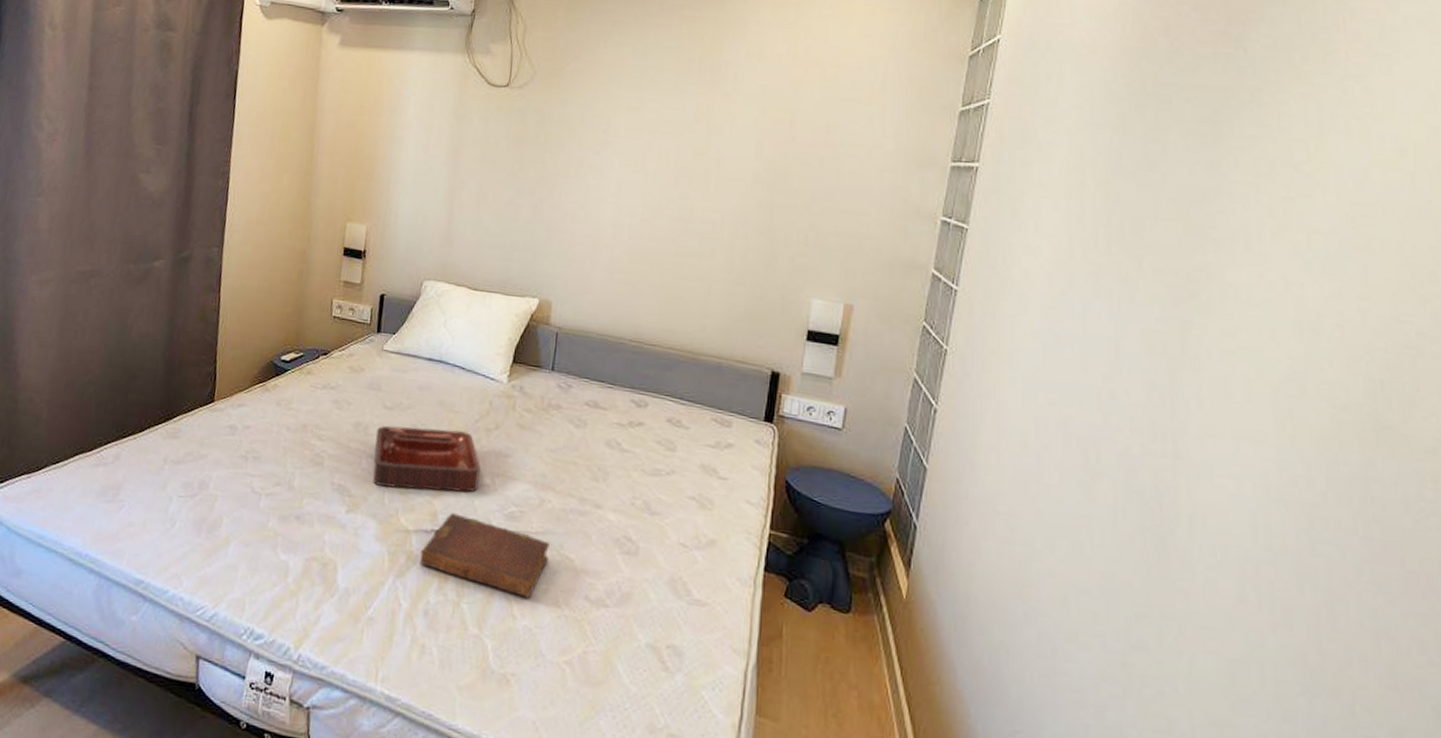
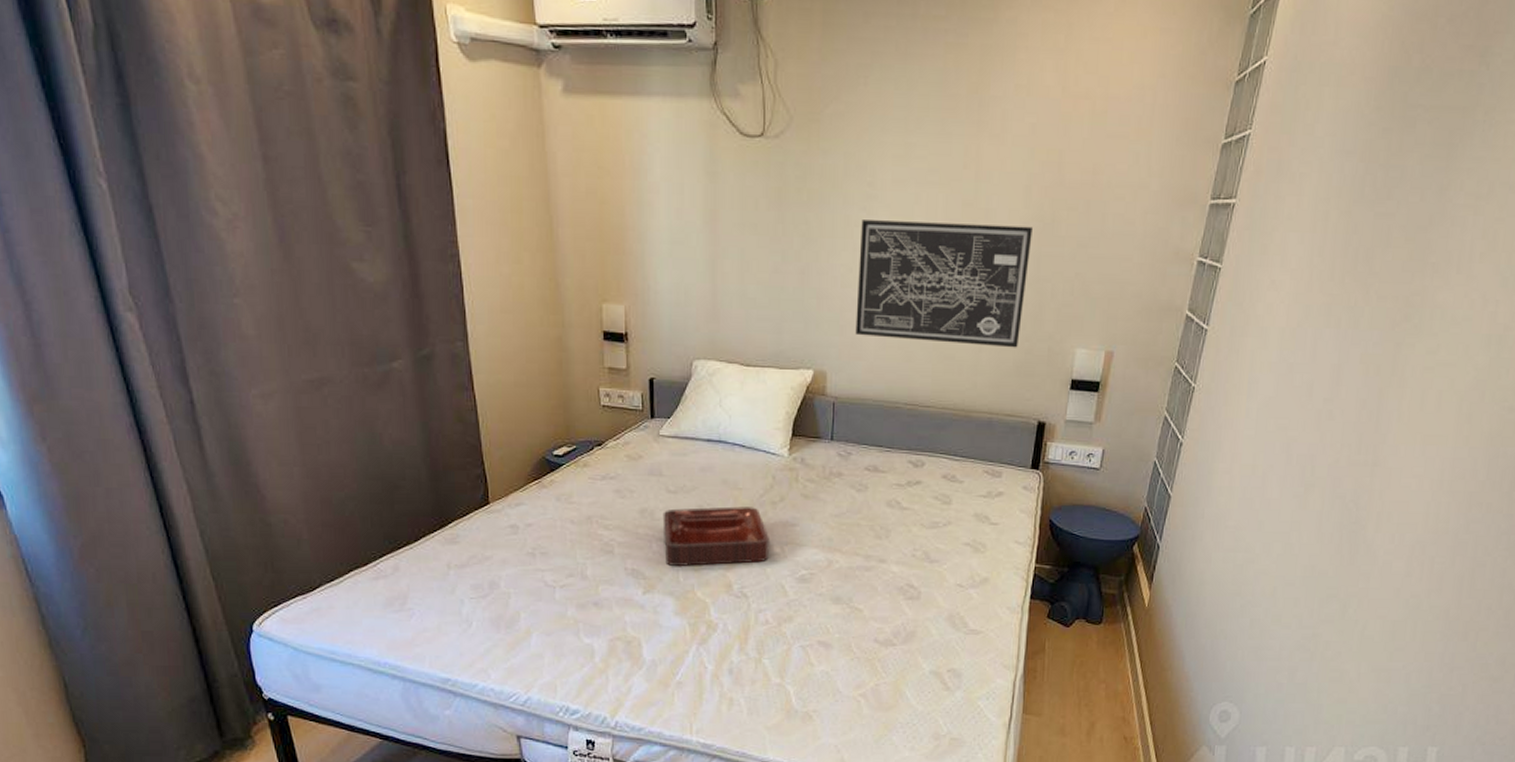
diary: present [420,513,550,598] -> none [720,582,840,647]
wall art: none [583,162,764,294] -> present [855,220,1033,348]

